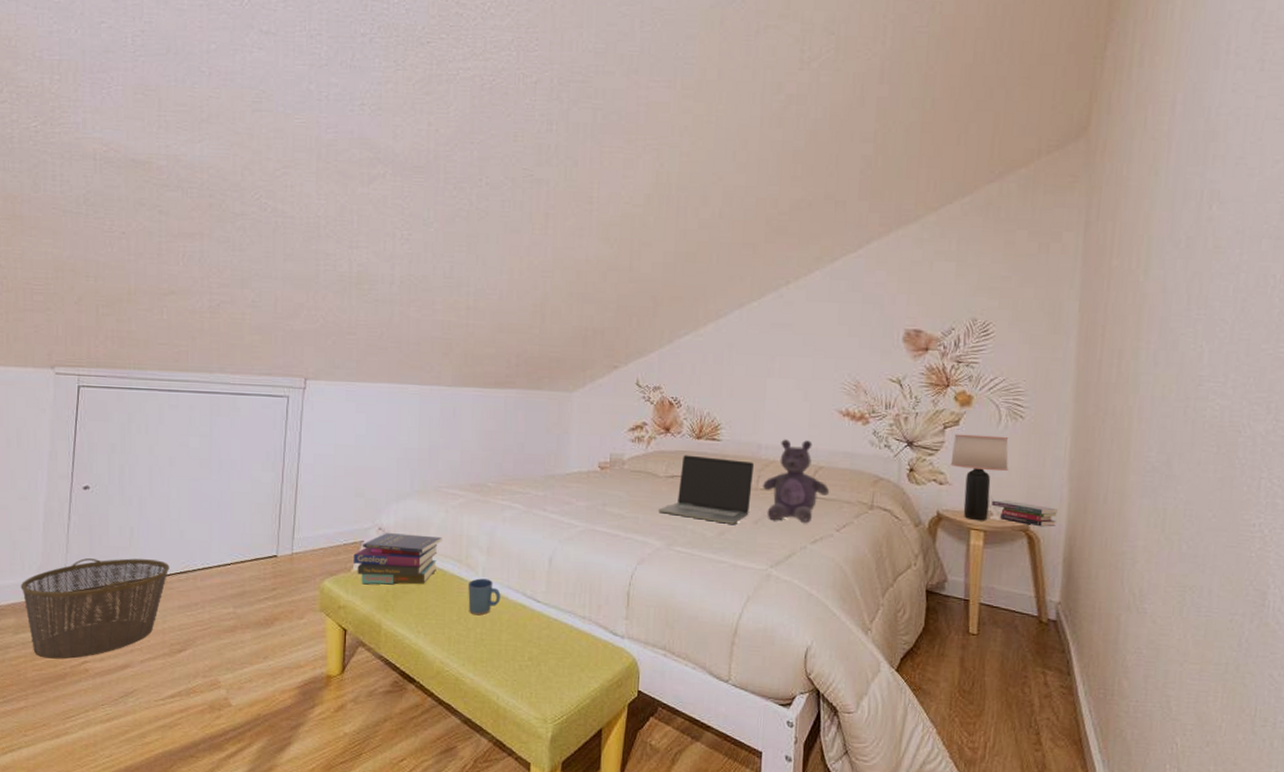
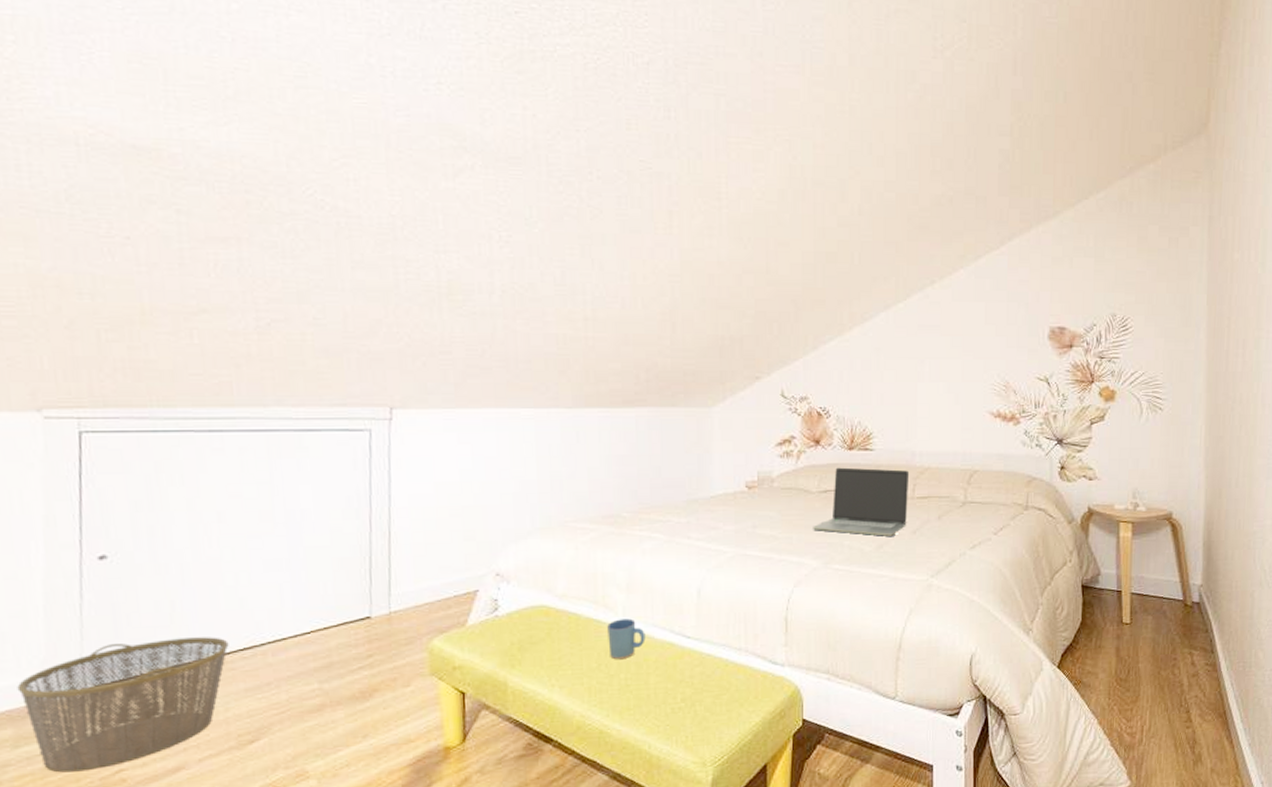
books: present [353,533,442,585] -> none [467,577,573,640]
stuffed animal: present [763,439,830,524] -> none [919,444,986,530]
table lamp: present [950,434,1009,521] -> none [1098,428,1152,513]
books: present [992,500,1059,527] -> none [1138,491,1197,514]

